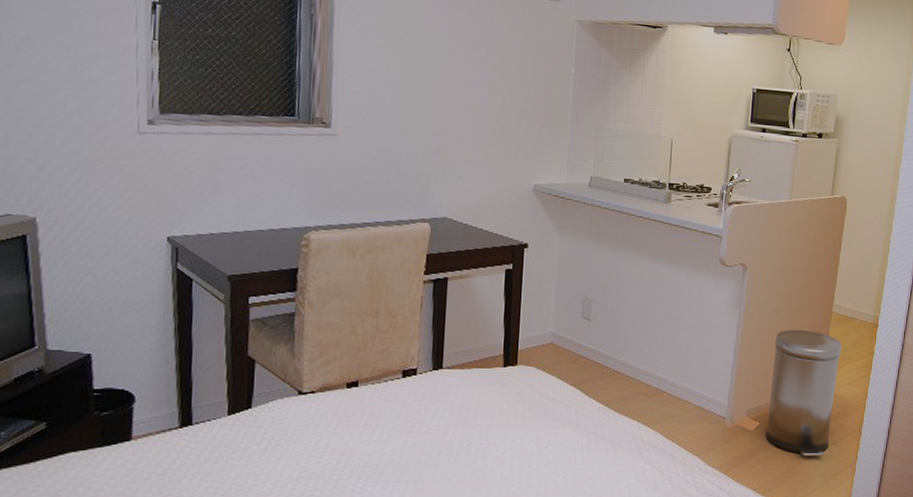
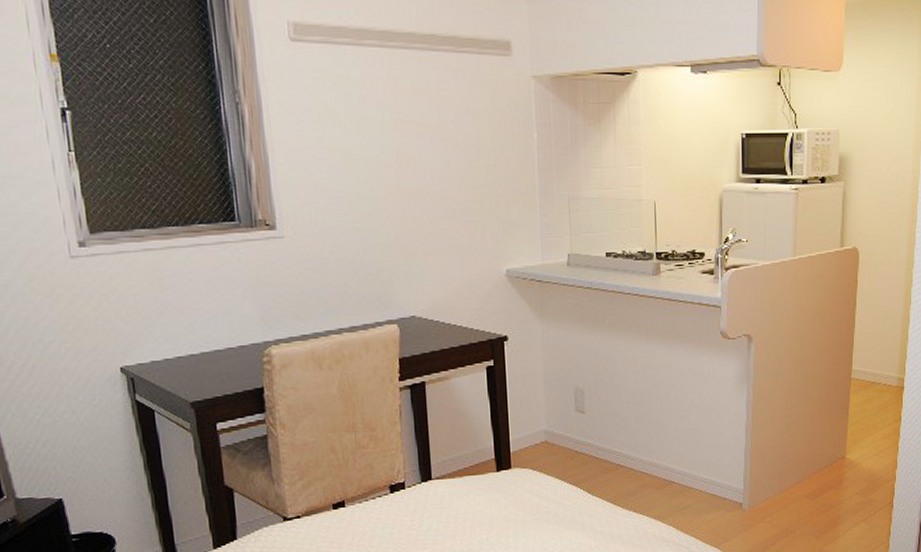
pedal bin: present [766,329,842,457] -> none [788,400,865,538]

